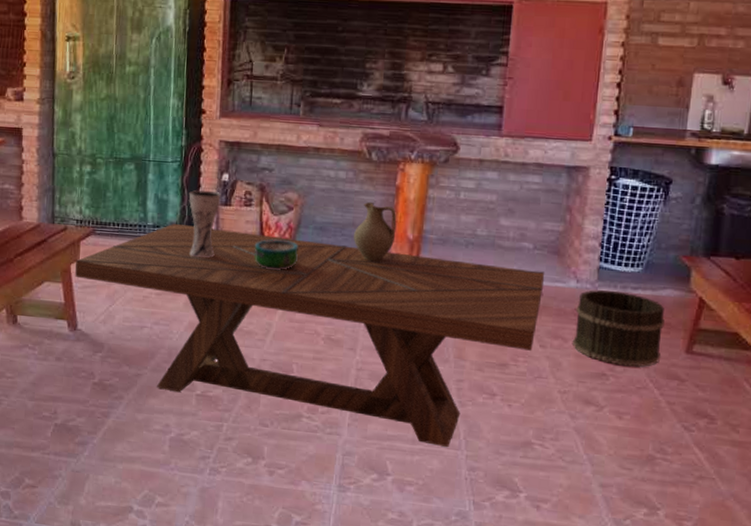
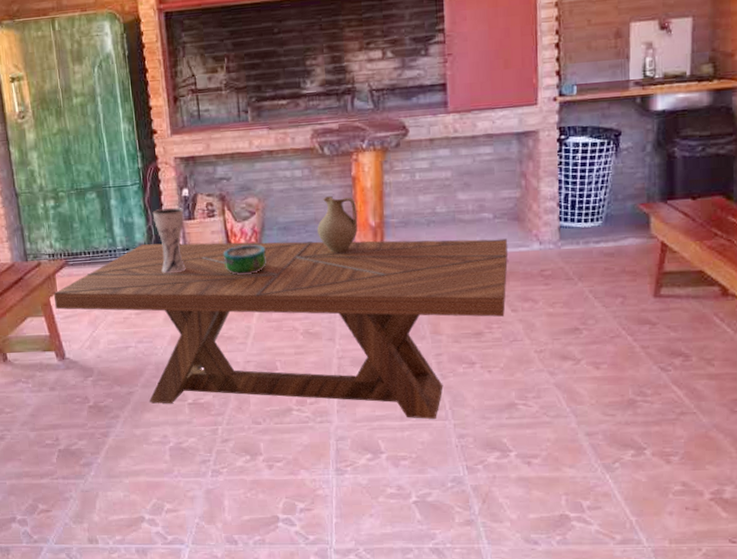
bucket: present [573,290,665,367] -> none [542,247,630,318]

